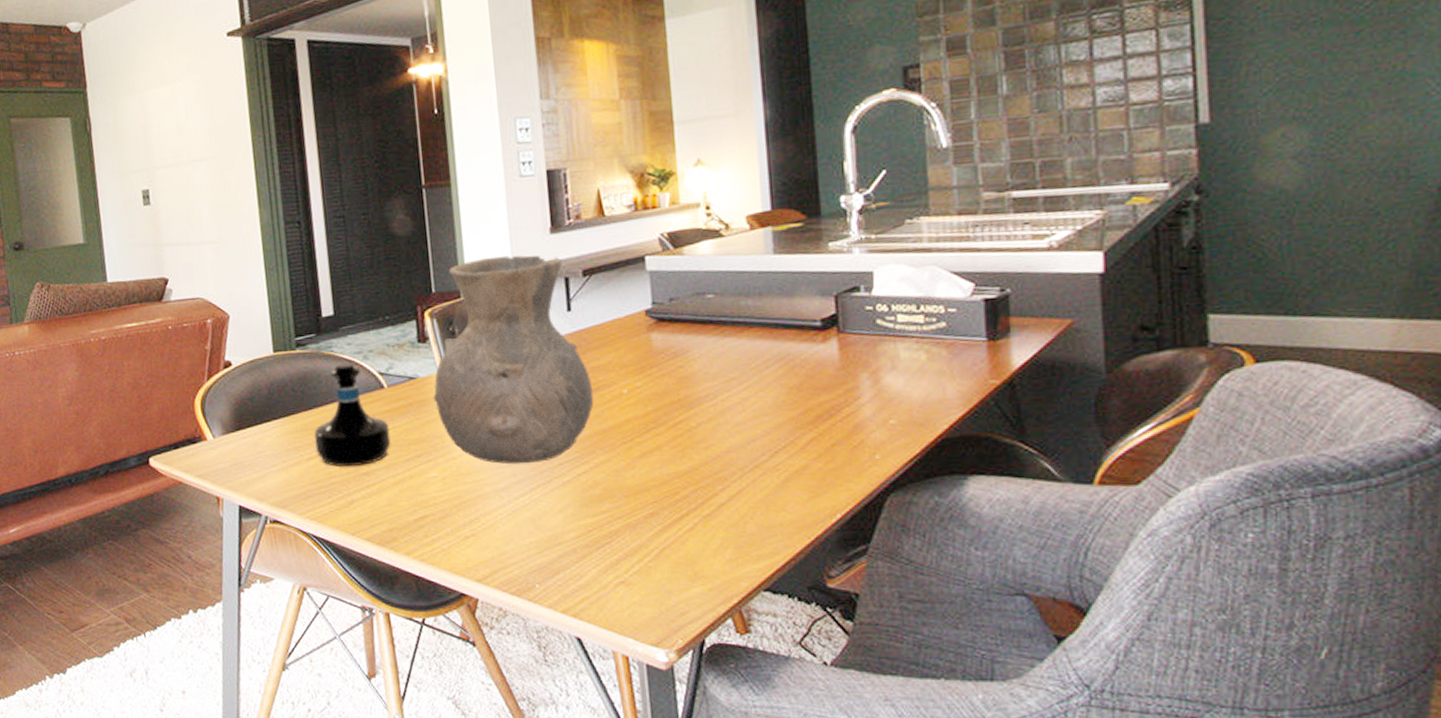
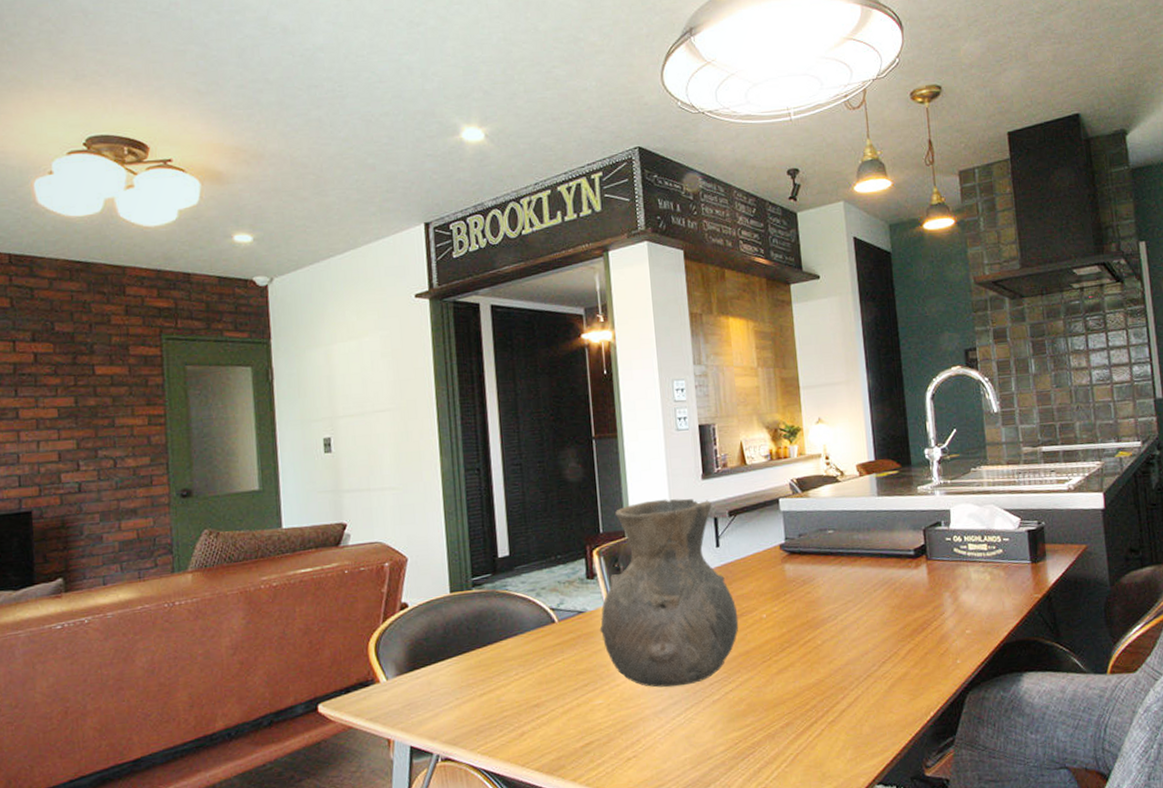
tequila bottle: present [313,363,391,467] -> none [487,600,561,700]

